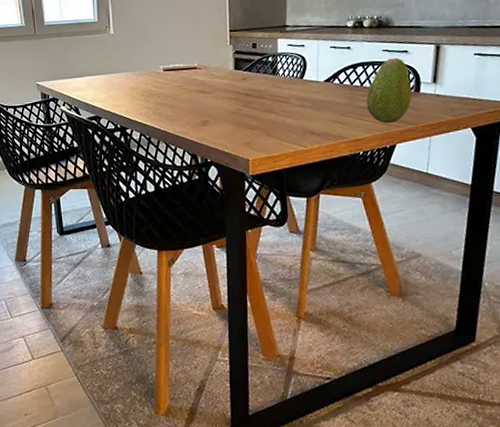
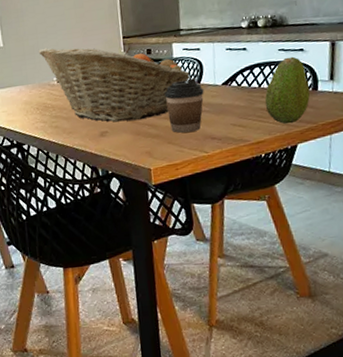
fruit basket: none [147,37,294,112] -> present [38,47,191,122]
coffee cup: none [267,73,306,126] -> present [164,77,204,133]

